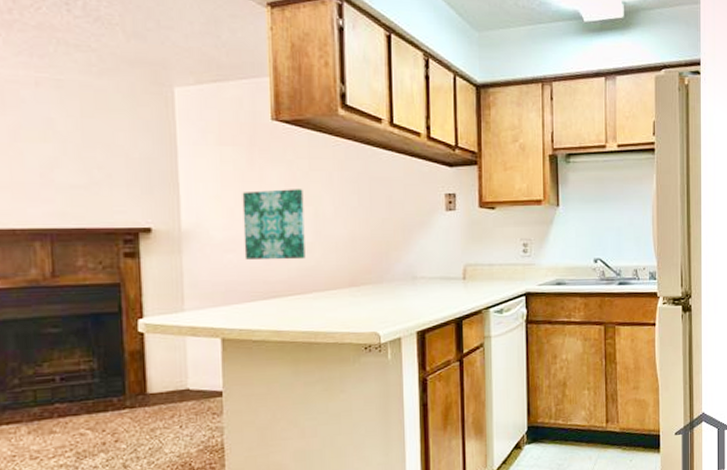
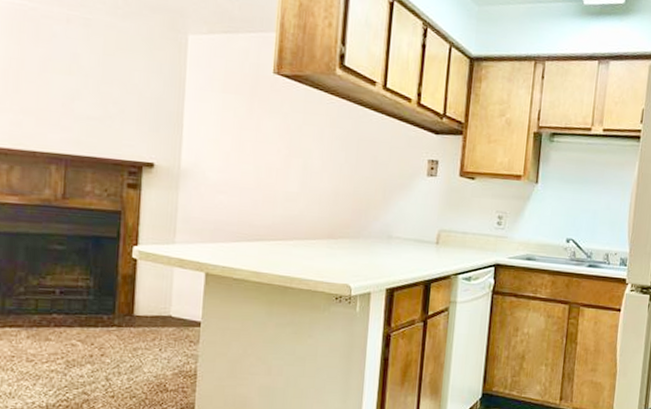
wall art: present [242,189,305,260] -> none [234,138,295,208]

